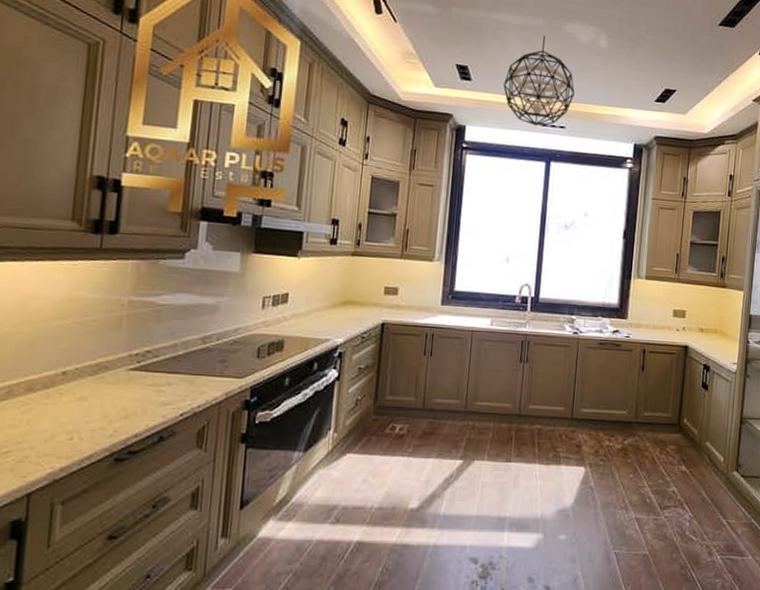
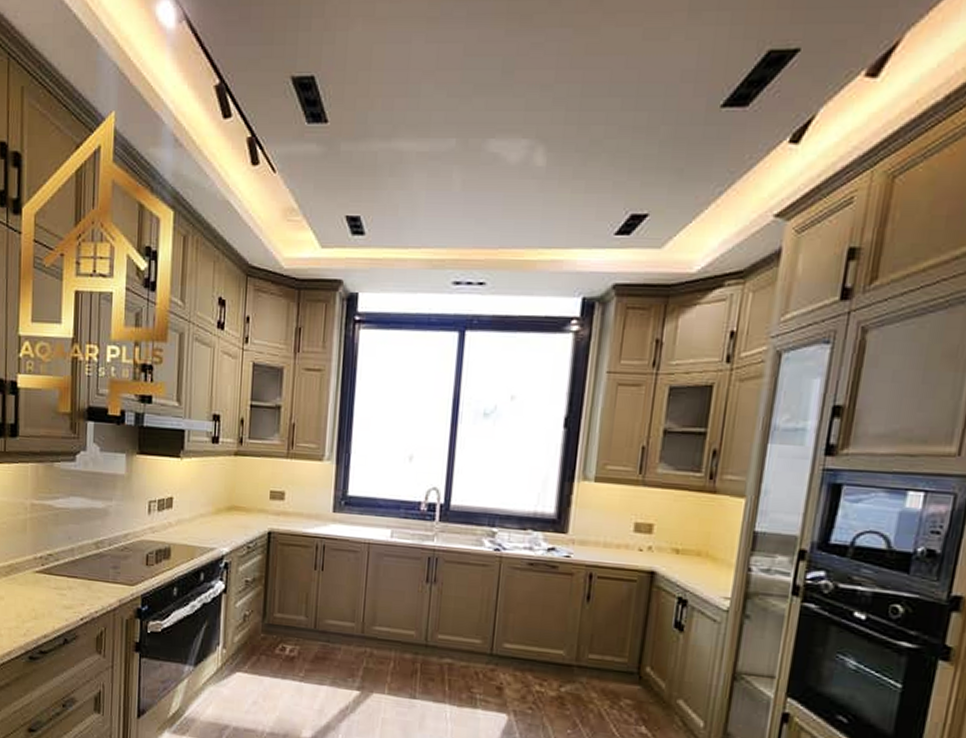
pendant light: present [503,35,575,126] -> none [404,162,499,285]

